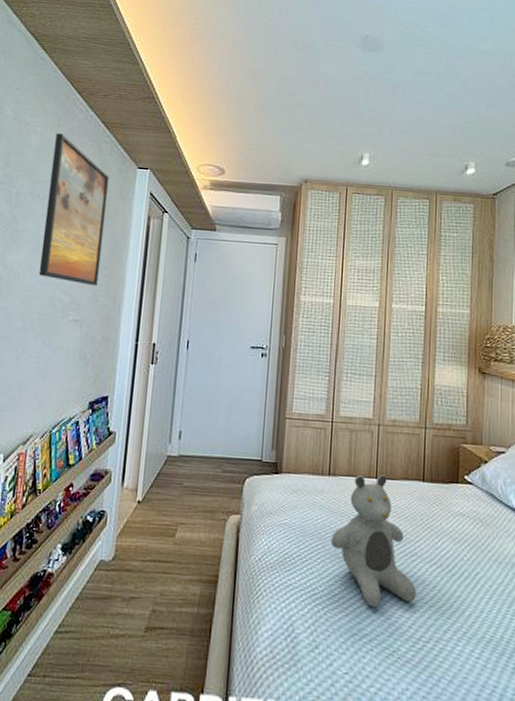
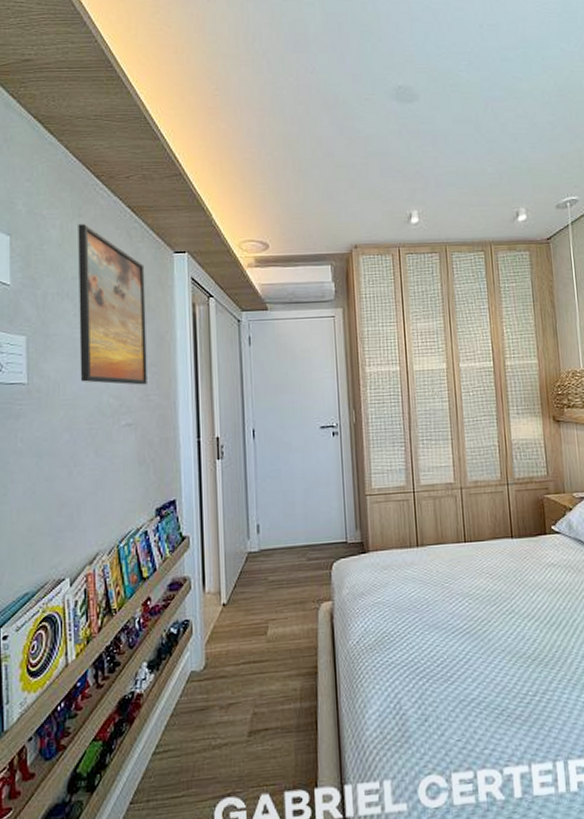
teddy bear: present [330,473,416,608] -> none [427,536,518,671]

